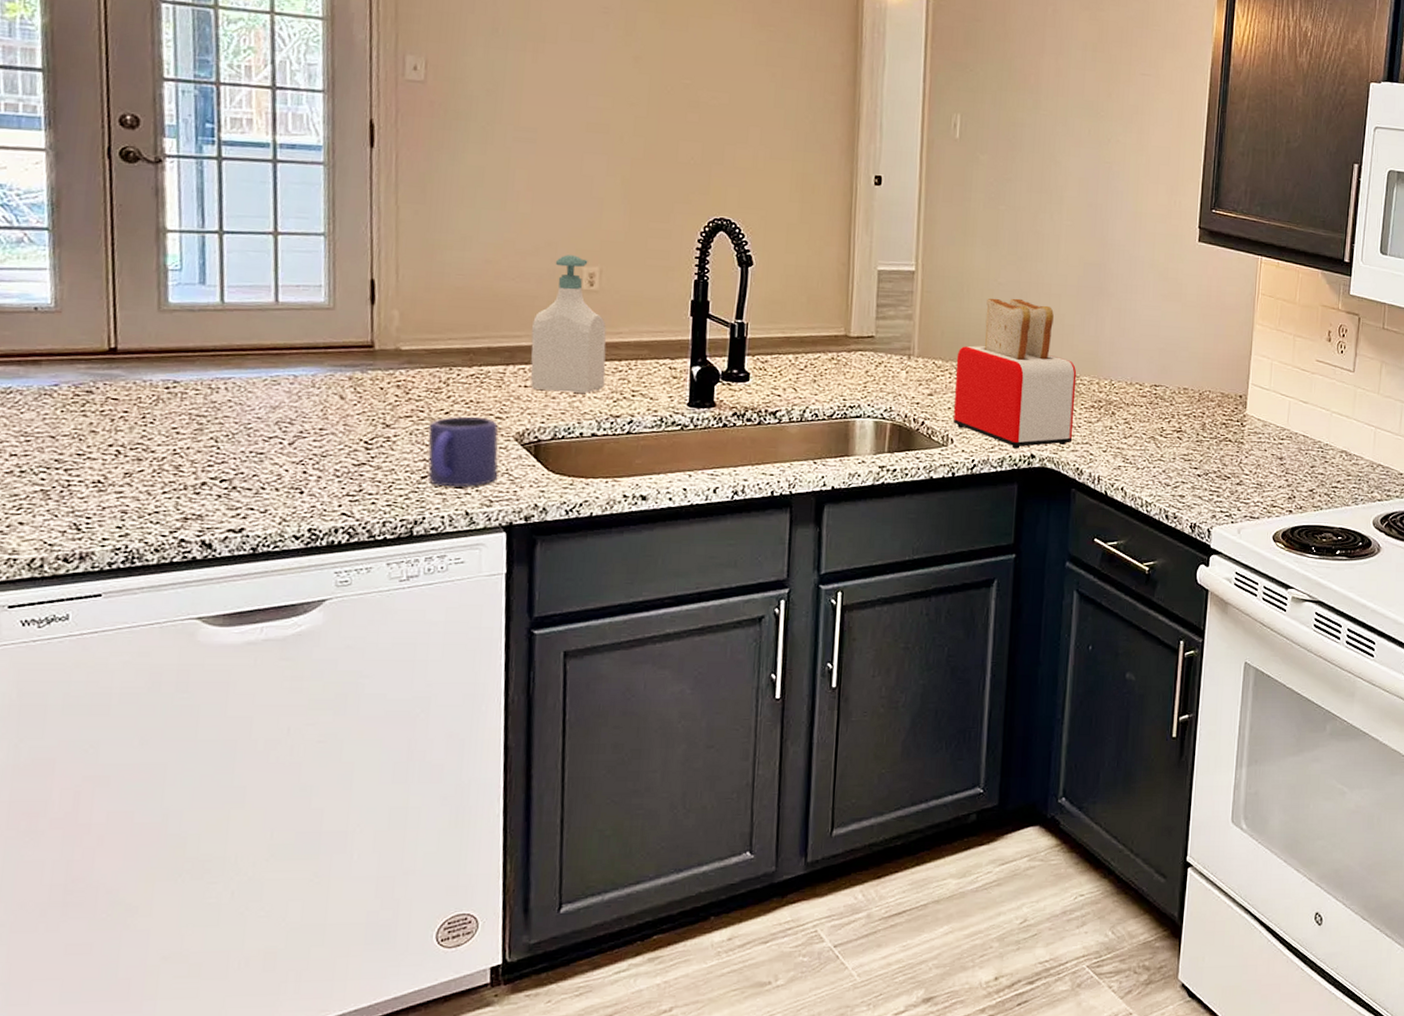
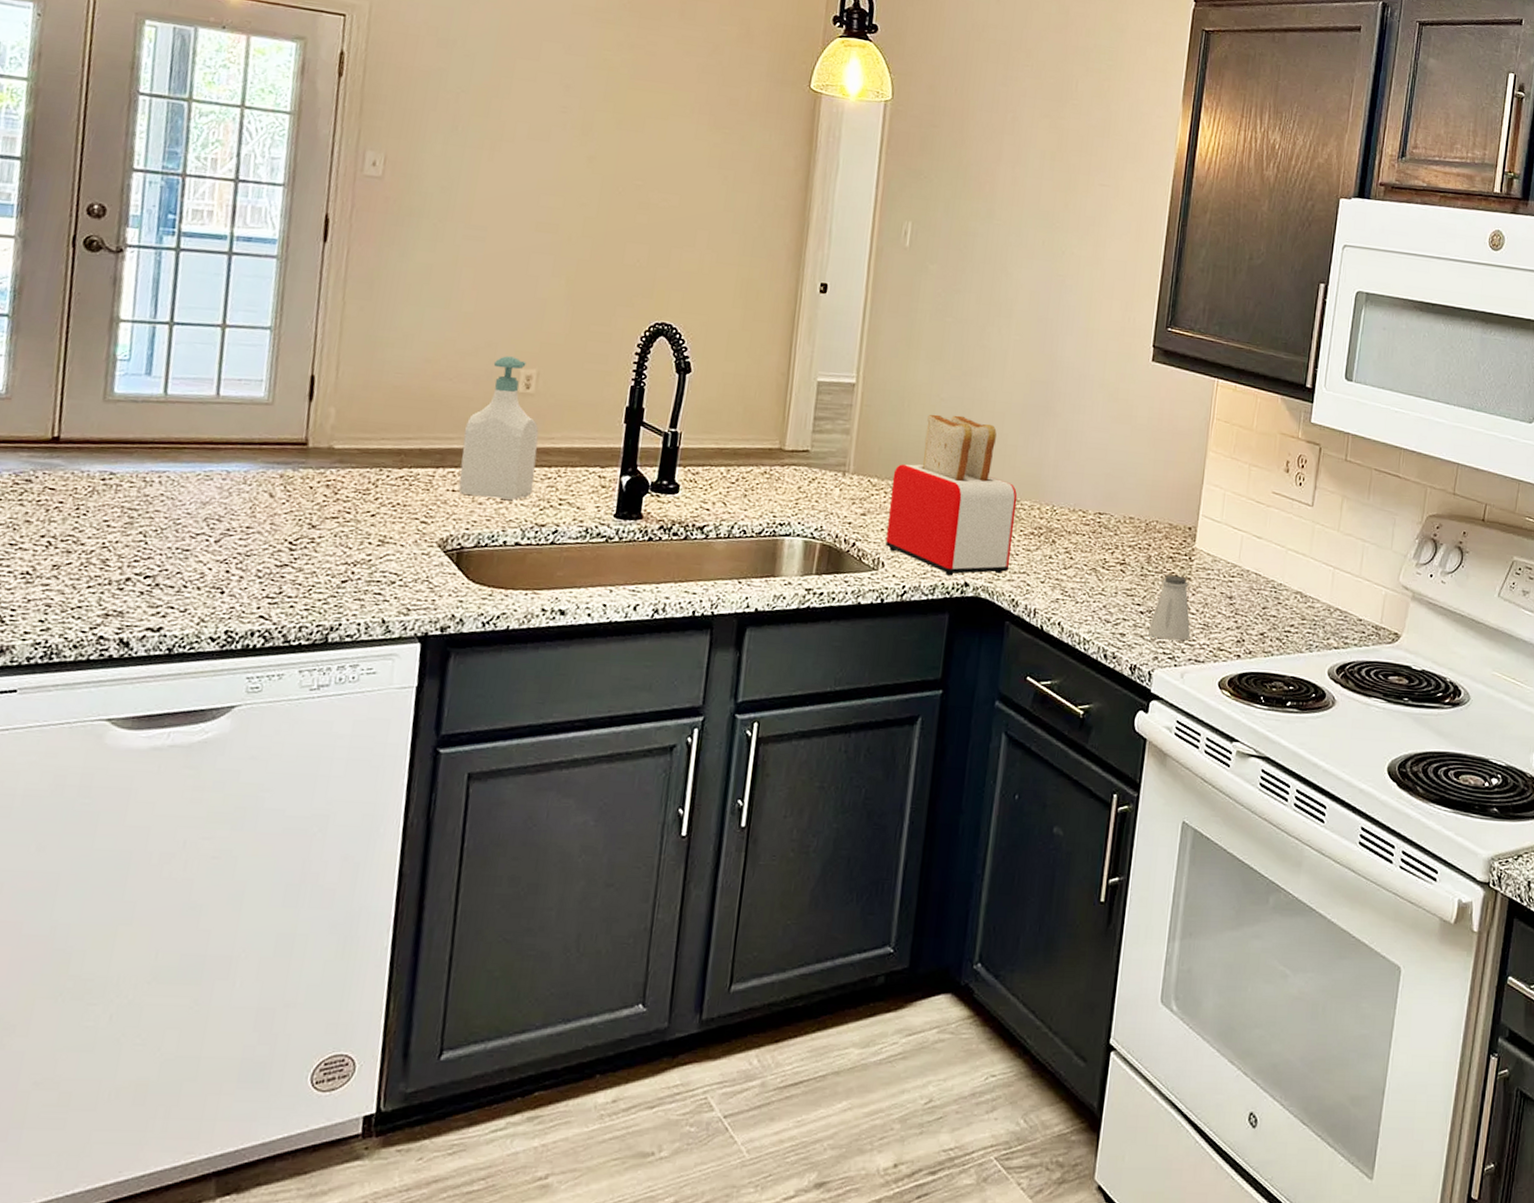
mug: present [428,416,499,487] -> none [349,519,422,593]
saltshaker: none [1205,440,1245,500] -> present [1147,575,1191,641]

